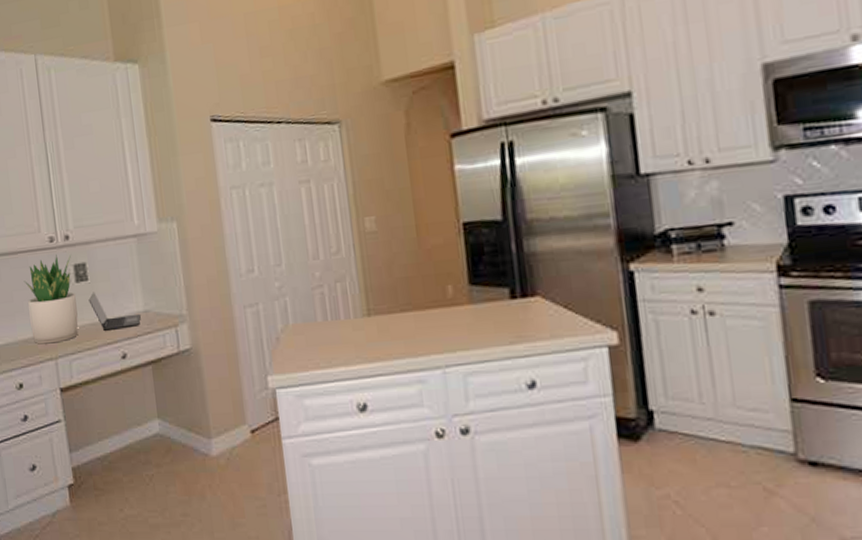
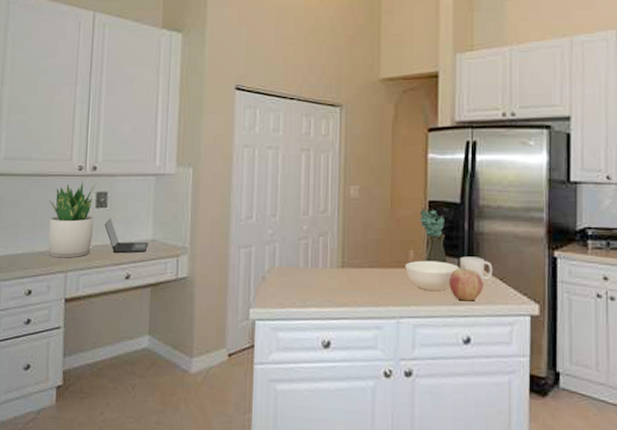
bowl: none [444,293,513,332] -> present [405,260,460,292]
vase: none [454,231,495,297] -> present [419,207,447,264]
fruit: none [500,294,544,339] -> present [449,264,483,302]
mug: none [509,283,554,314] -> present [459,256,493,283]

